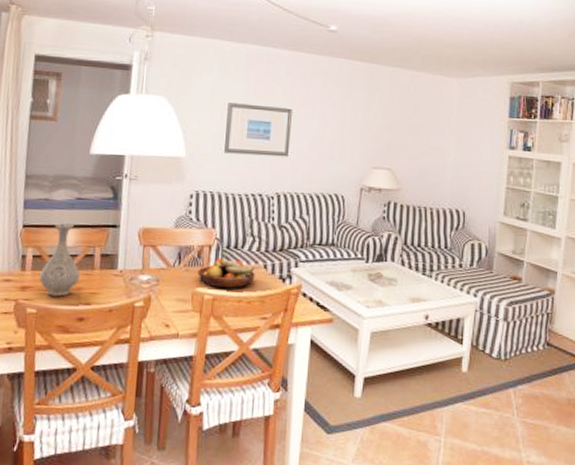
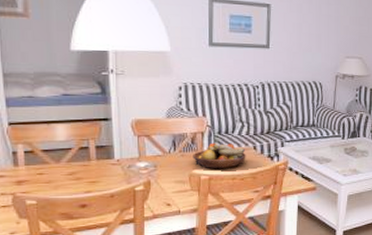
vase: present [38,223,81,297] -> none [34,119,78,188]

